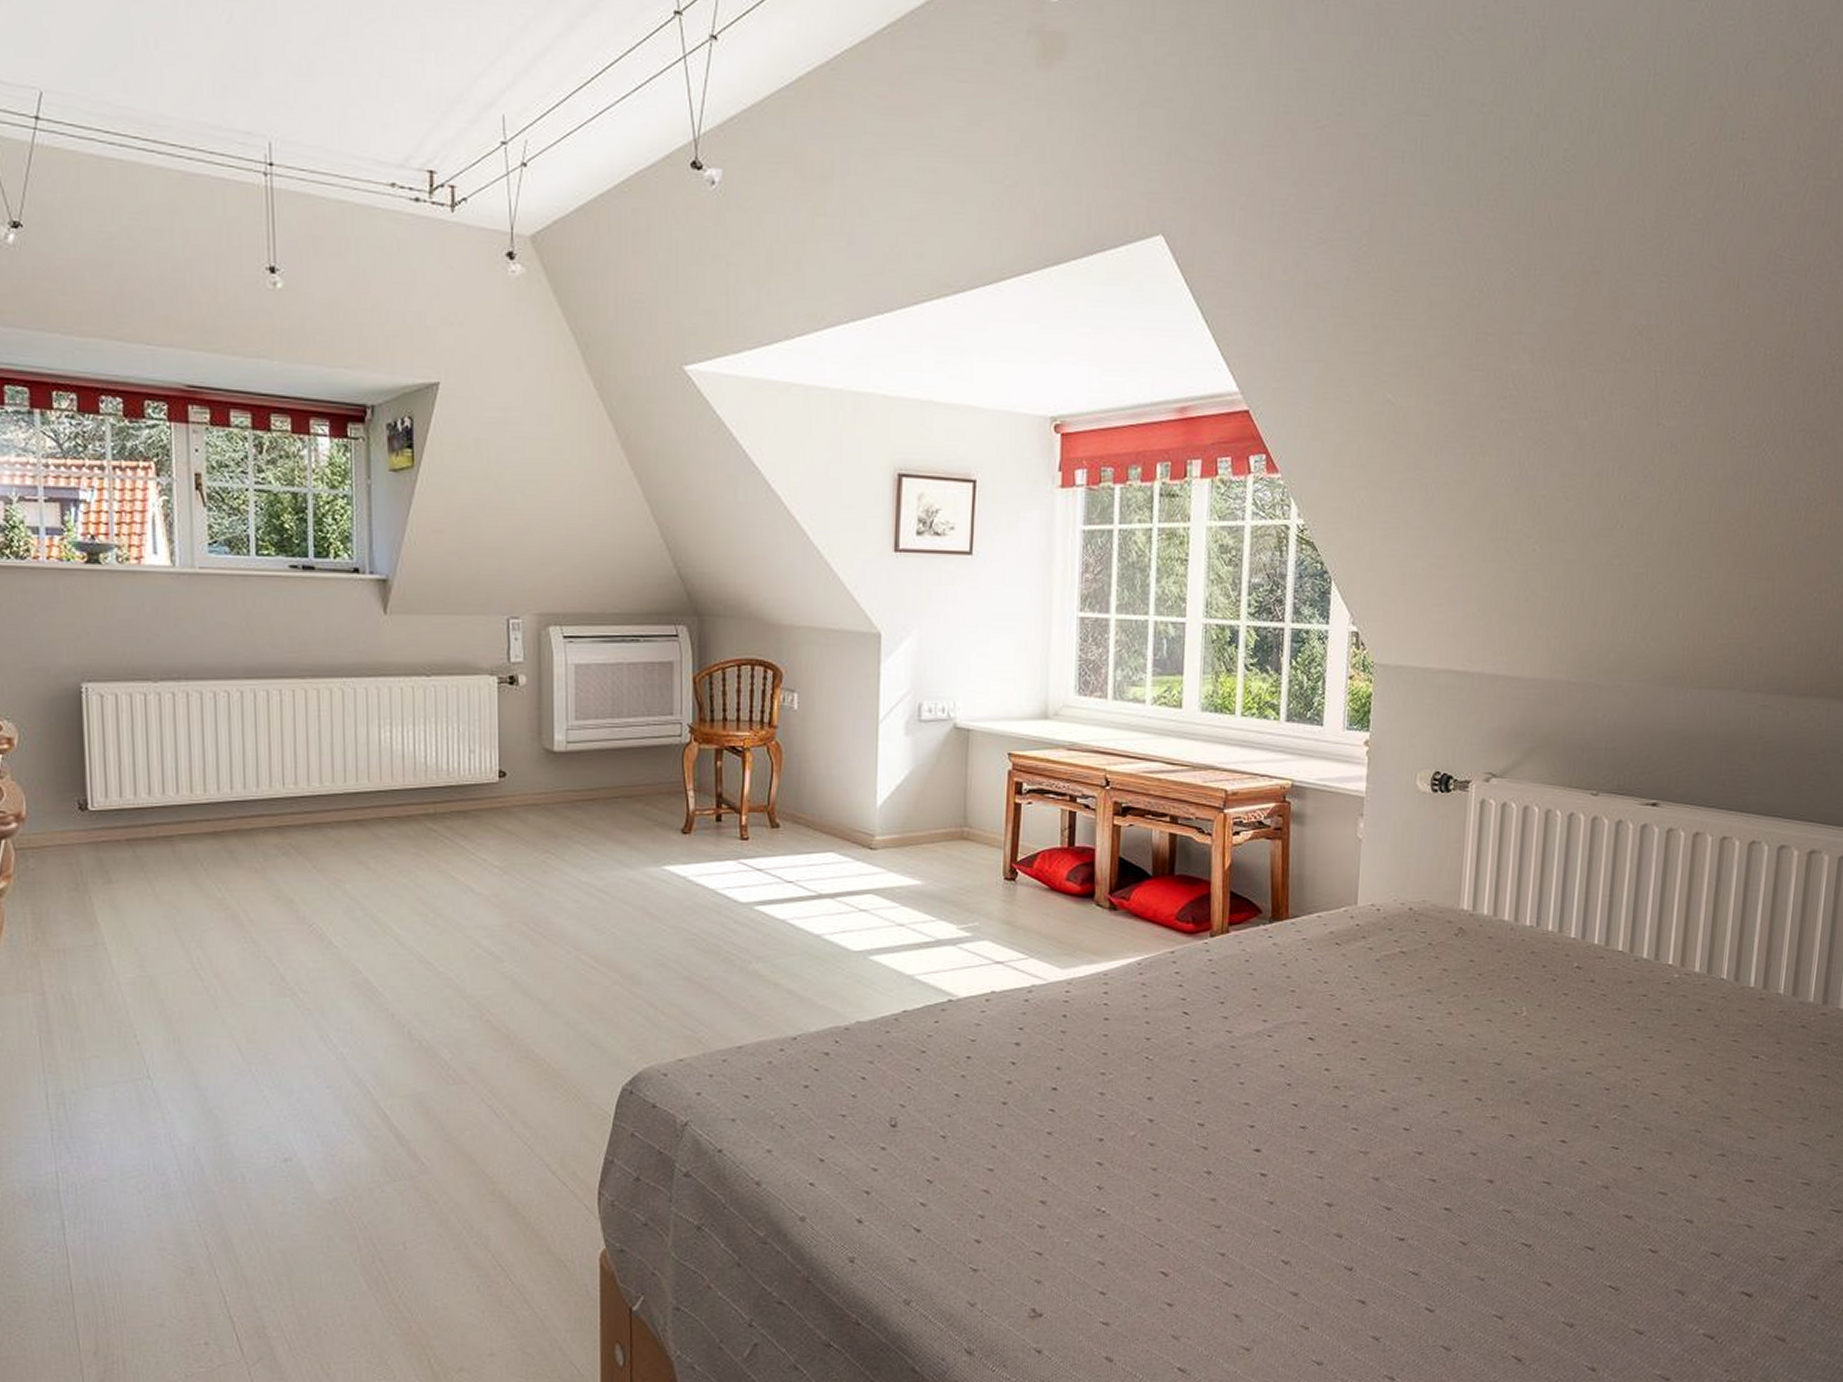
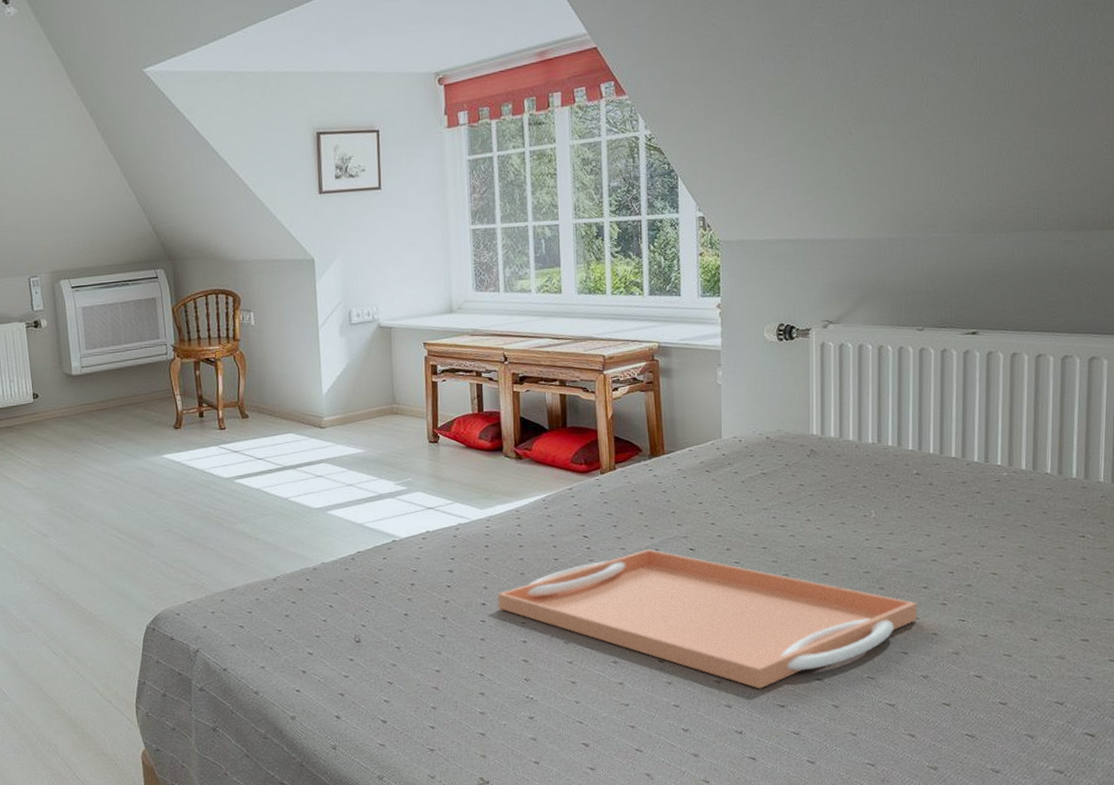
serving tray: none [1072,1035,1567,1217] -> present [497,549,918,689]

